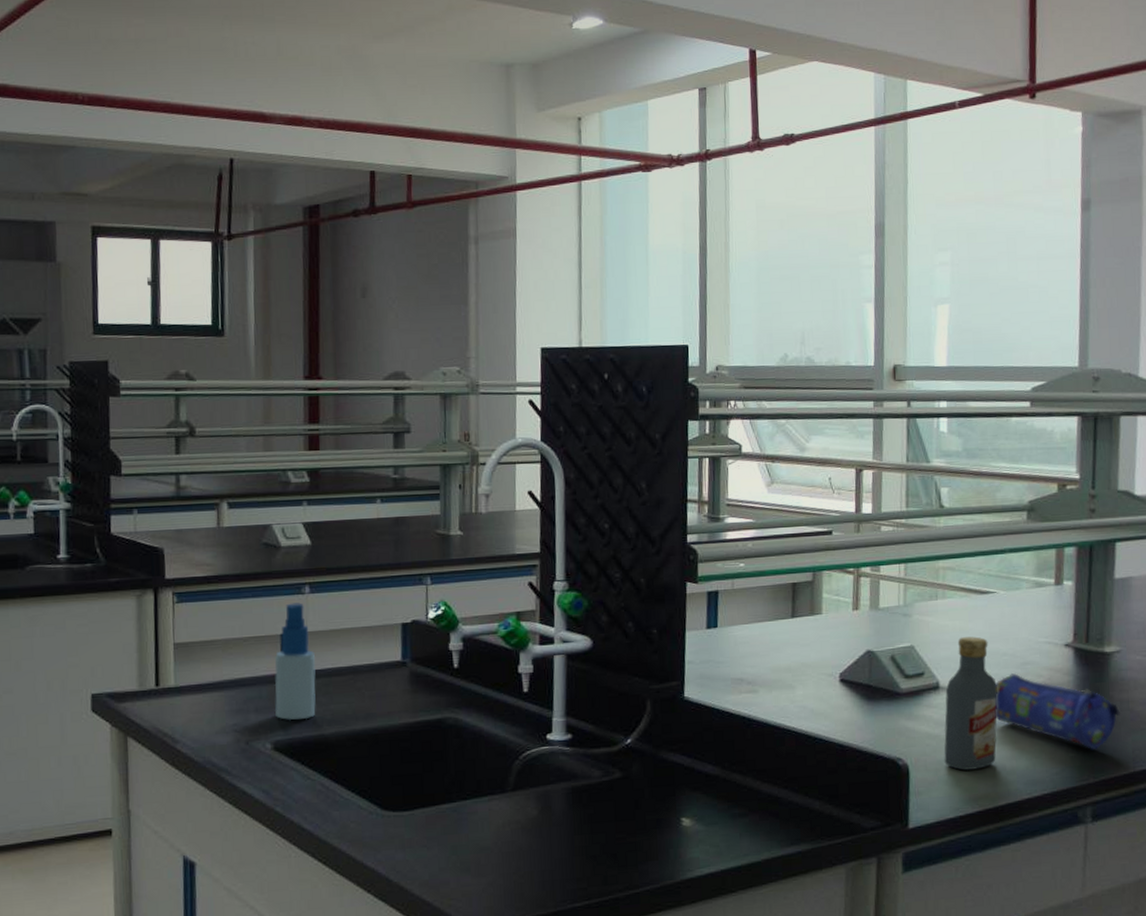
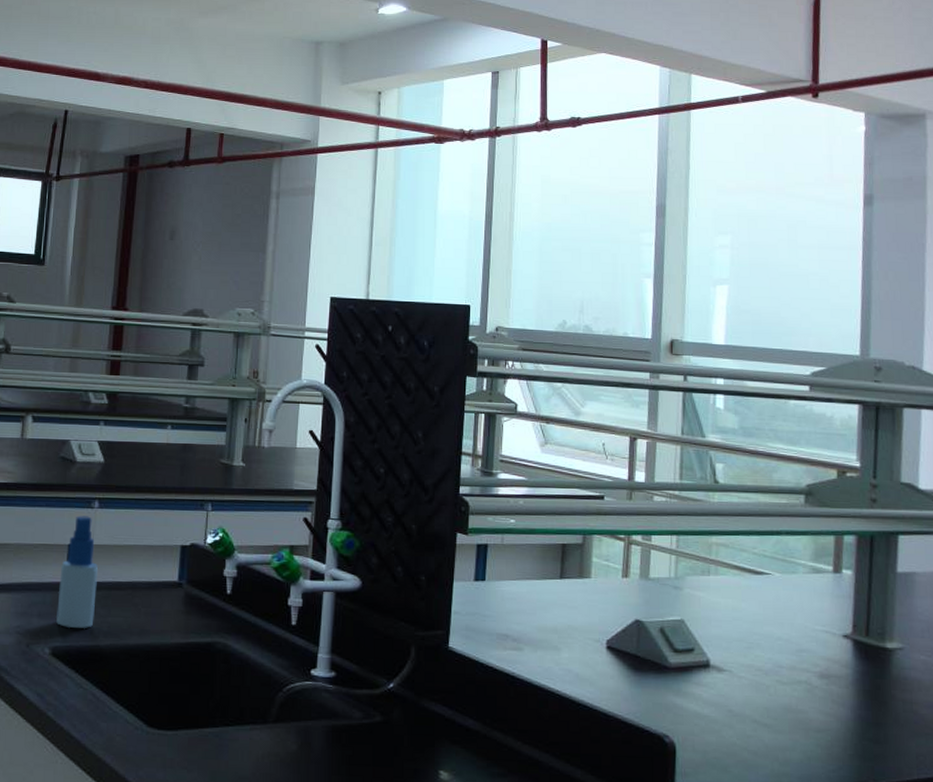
vodka: present [944,636,998,771] -> none [713,616,771,757]
pencil case: present [995,673,1122,750] -> none [768,660,904,751]

